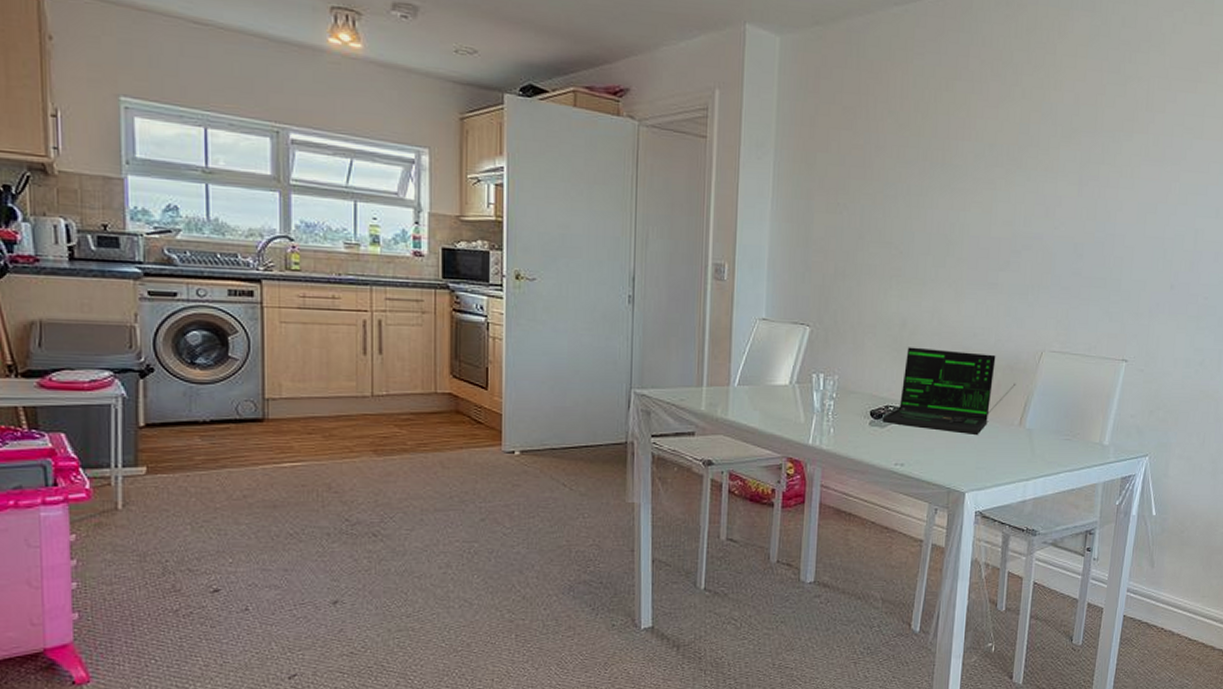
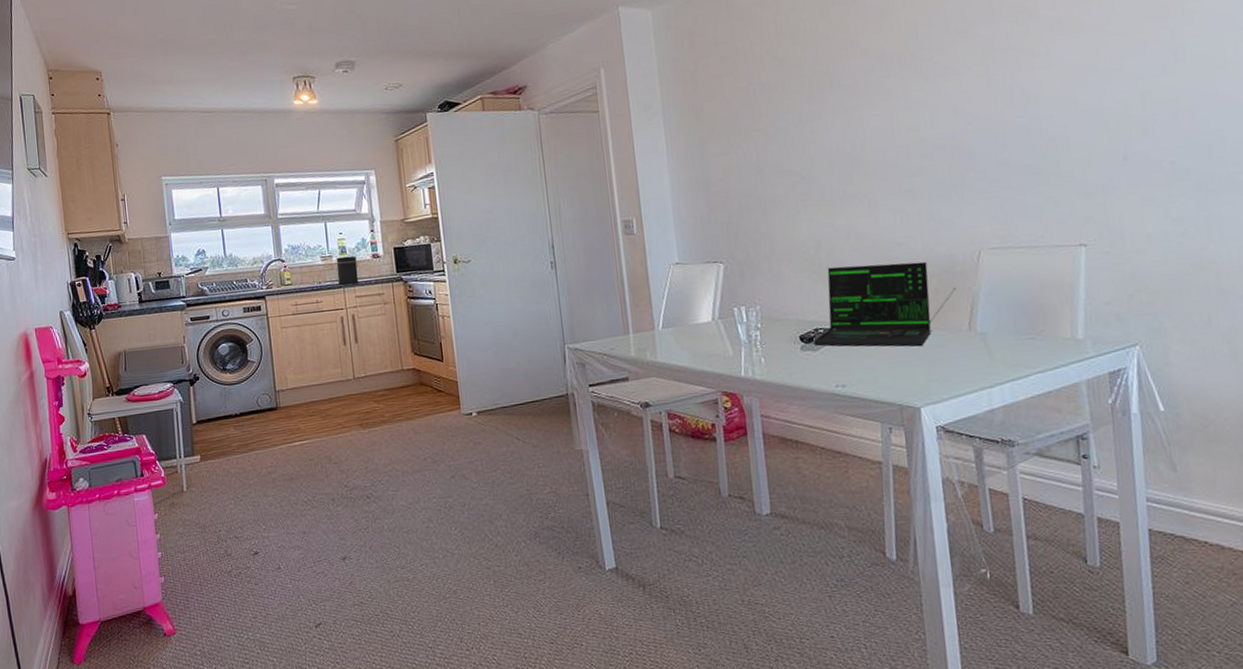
cylinder: none [364,247,392,284] -> present [336,255,359,286]

